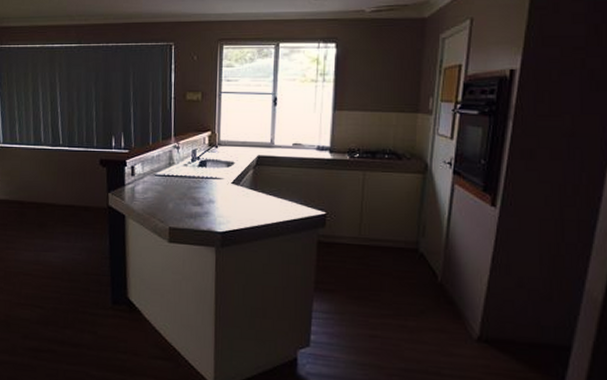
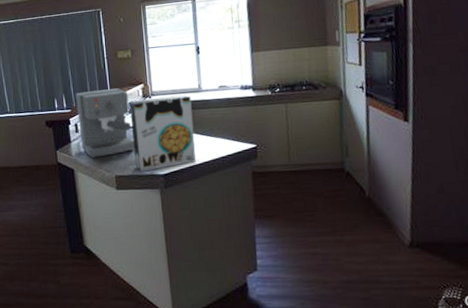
coffee maker: none [135,132,194,206] -> present [75,88,135,159]
cereal box: none [192,148,261,227] -> present [129,94,196,172]

